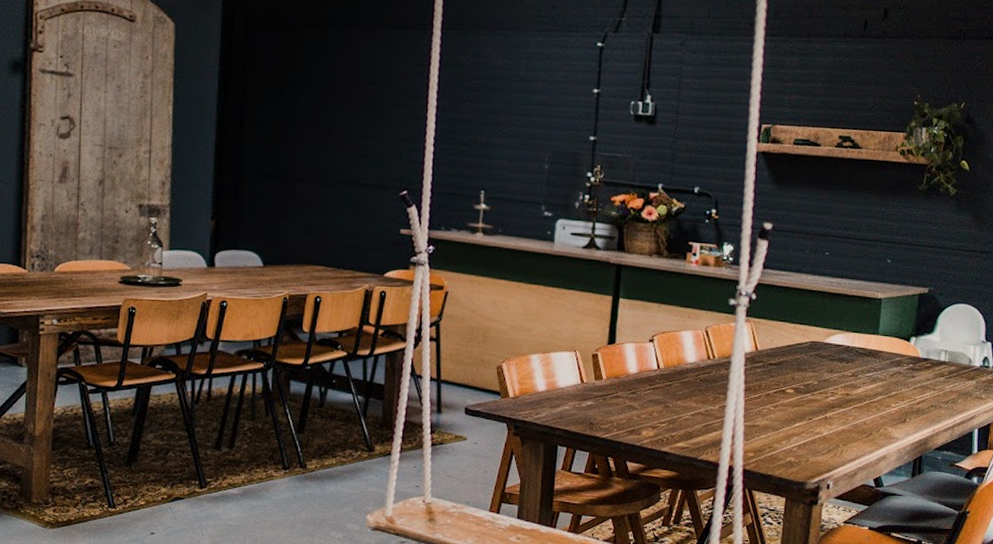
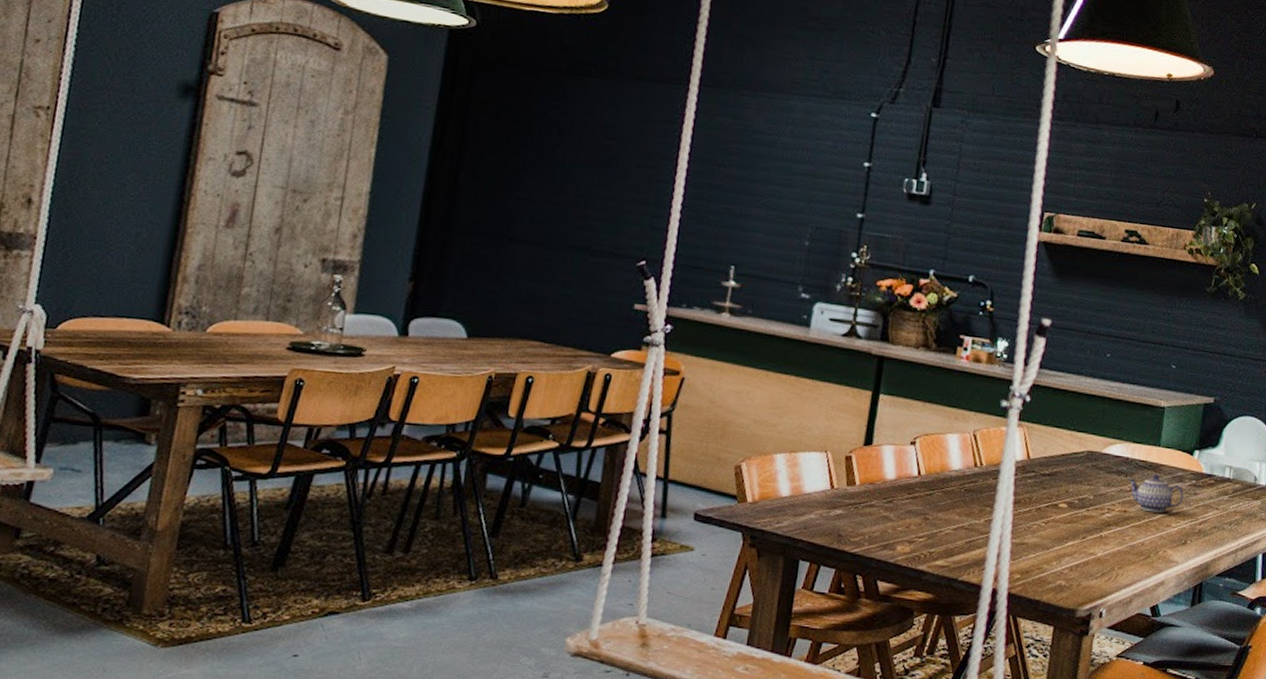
teapot: none [849,360,902,395] -> present [1128,474,1184,513]

